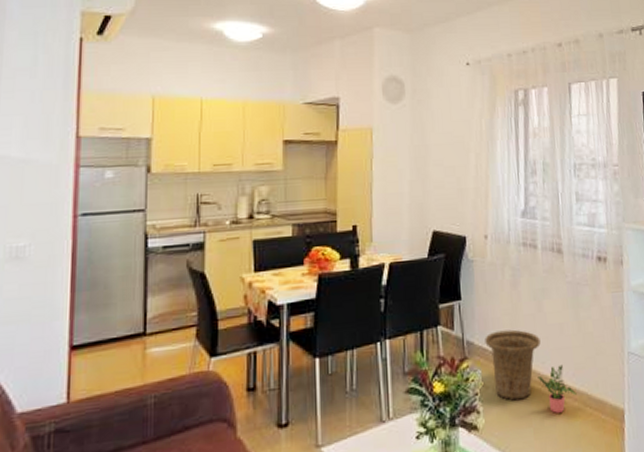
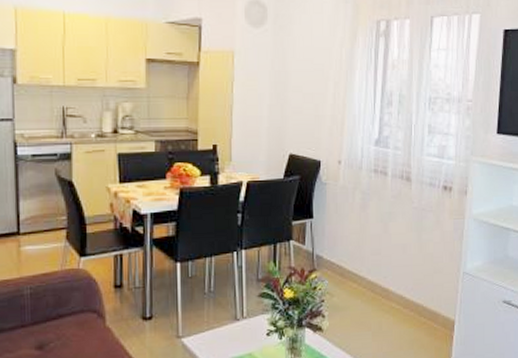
basket: present [485,329,541,401] -> none [333,247,384,308]
potted plant: present [538,364,577,413] -> none [379,280,413,321]

